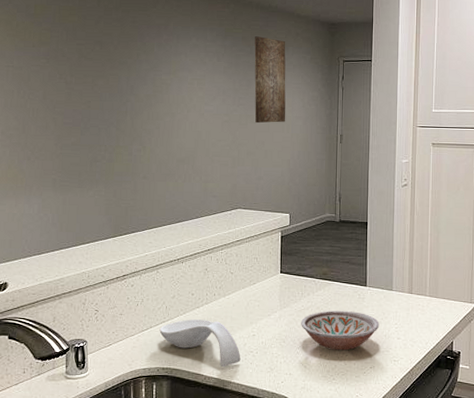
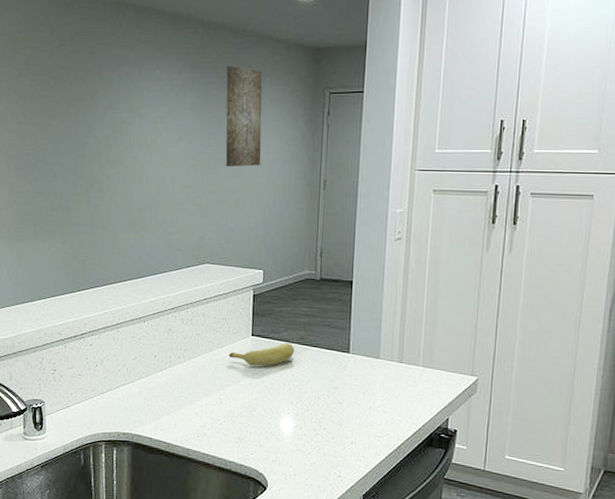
spoon rest: present [159,319,241,368] -> none [120,383,207,436]
banana: none [260,278,319,301] -> present [228,342,295,367]
bowl: present [301,310,380,351] -> none [274,378,363,423]

